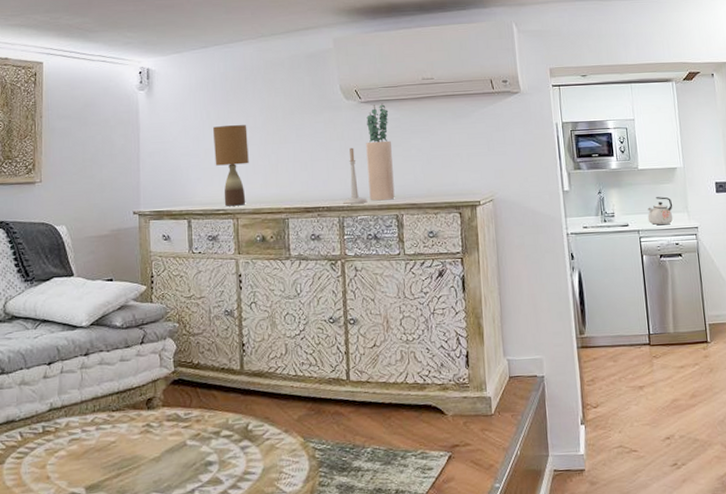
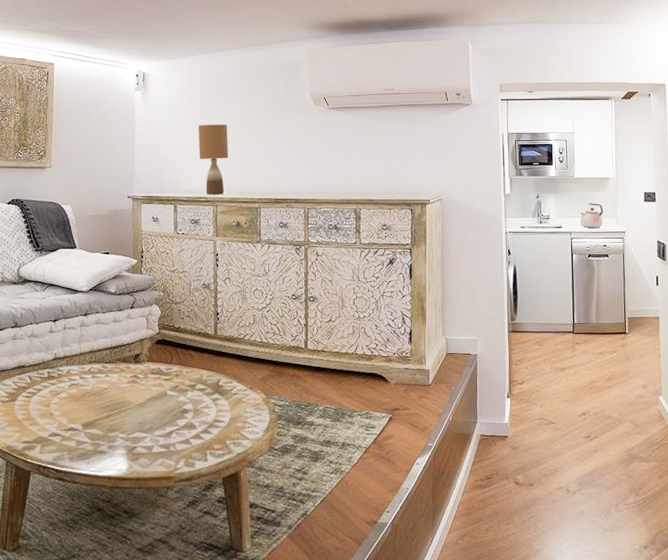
candlestick: present [343,147,368,204] -> none [309,148,330,197]
vase: present [366,103,395,201] -> none [331,110,354,196]

